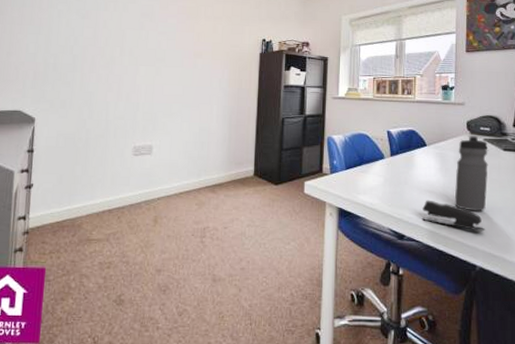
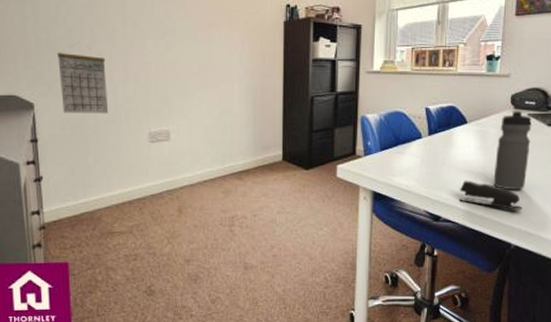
calendar: none [60,74,102,129] -> present [57,52,108,114]

